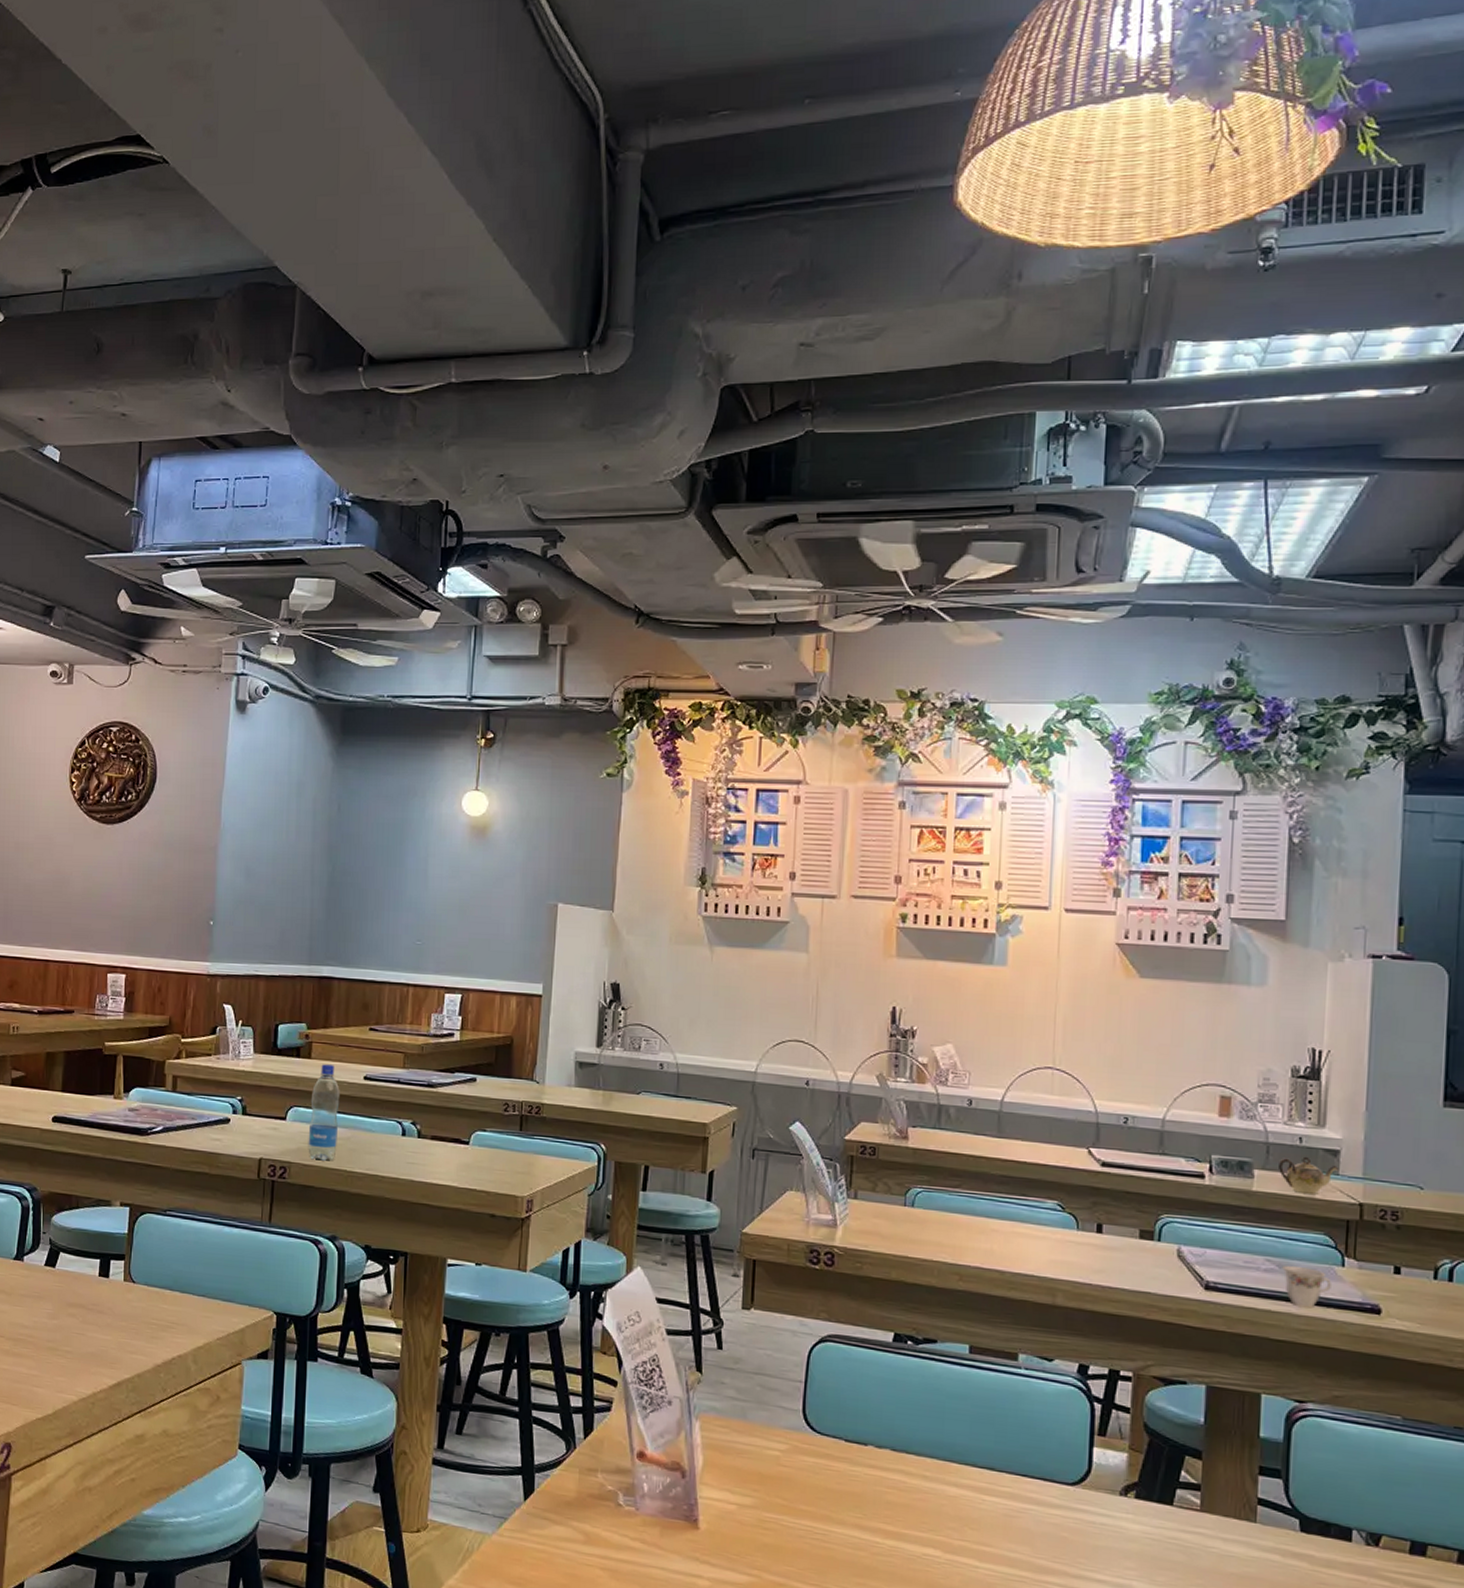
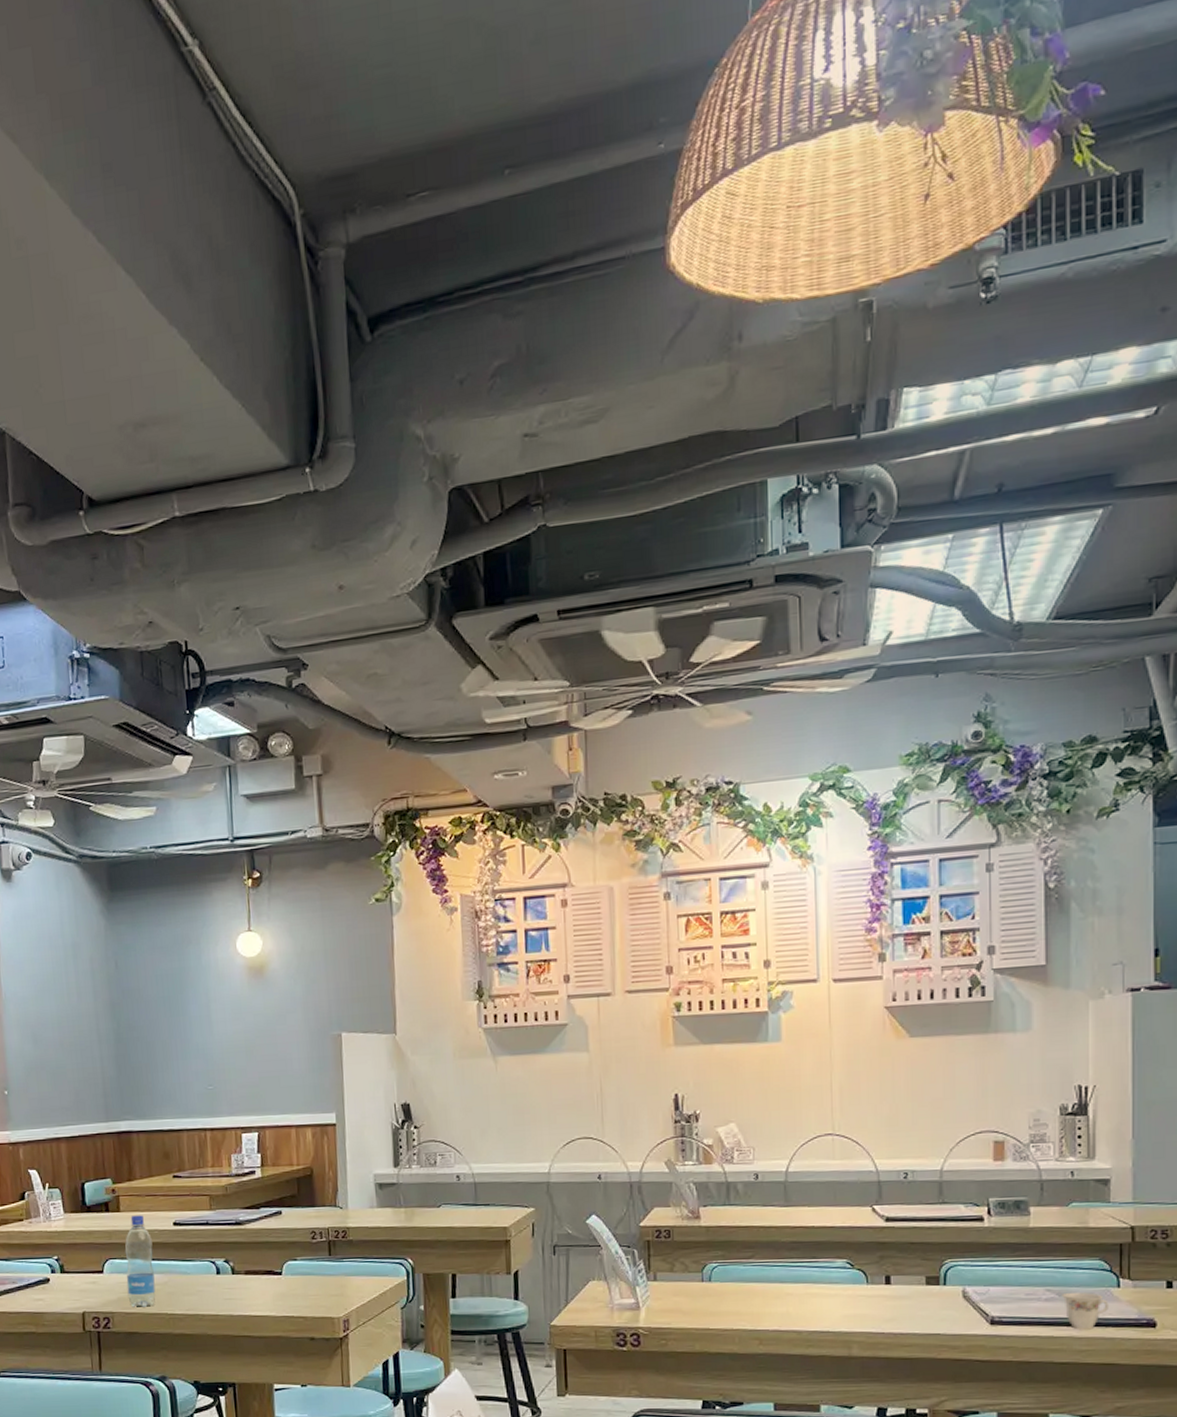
teapot: present [1277,1156,1339,1194] -> none [1052,1188,1110,1224]

